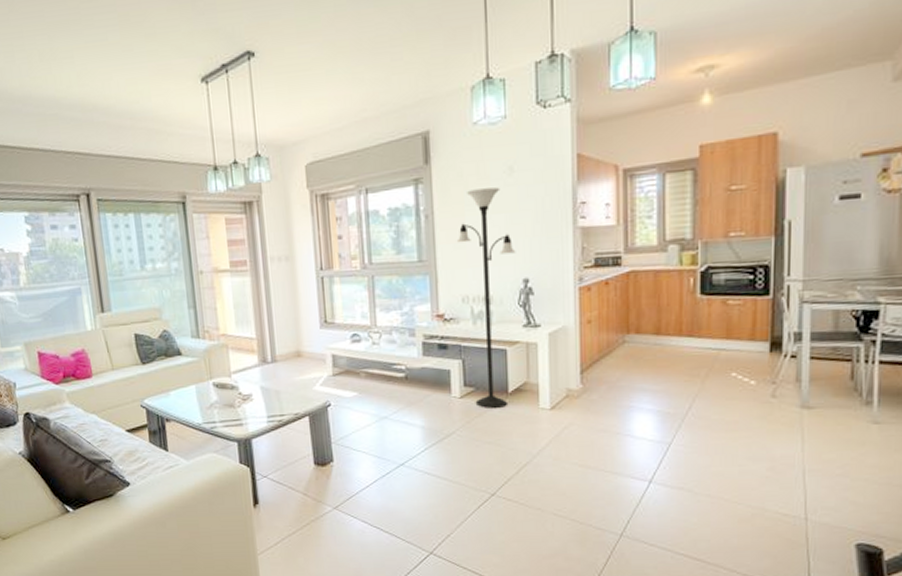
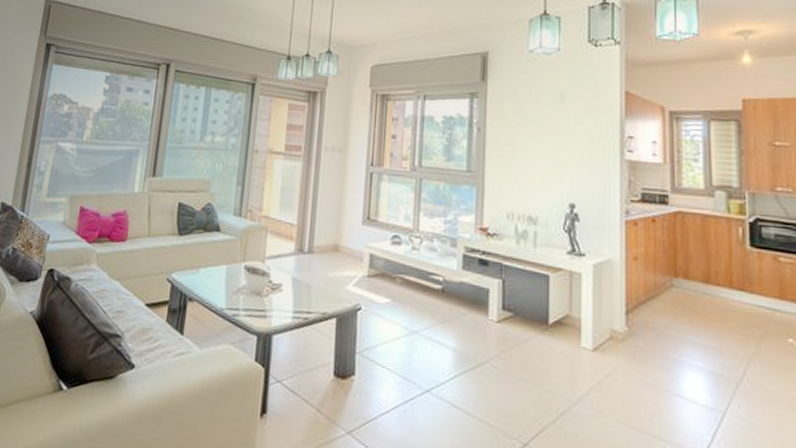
floor lamp: present [456,187,516,409] -> none [506,110,564,341]

